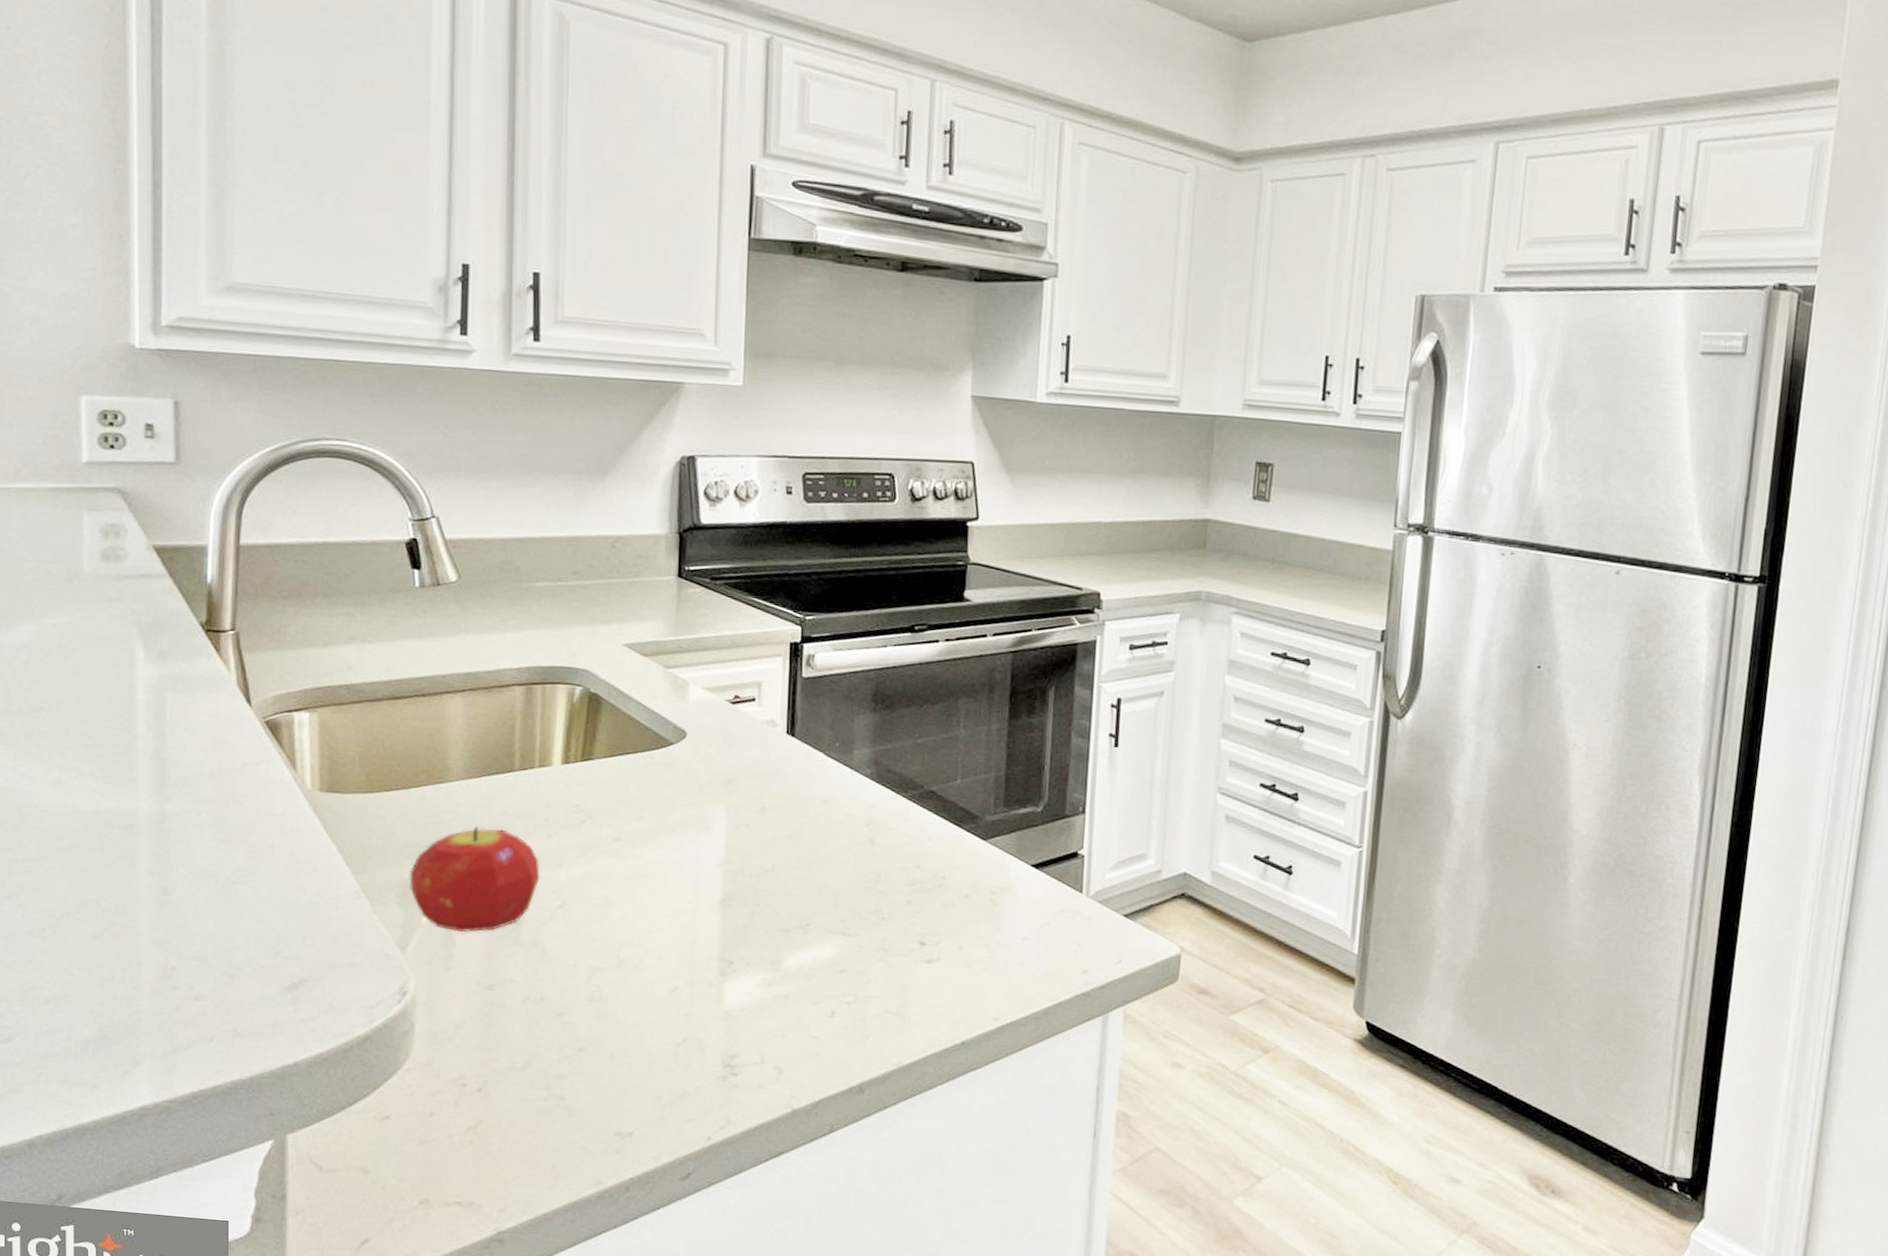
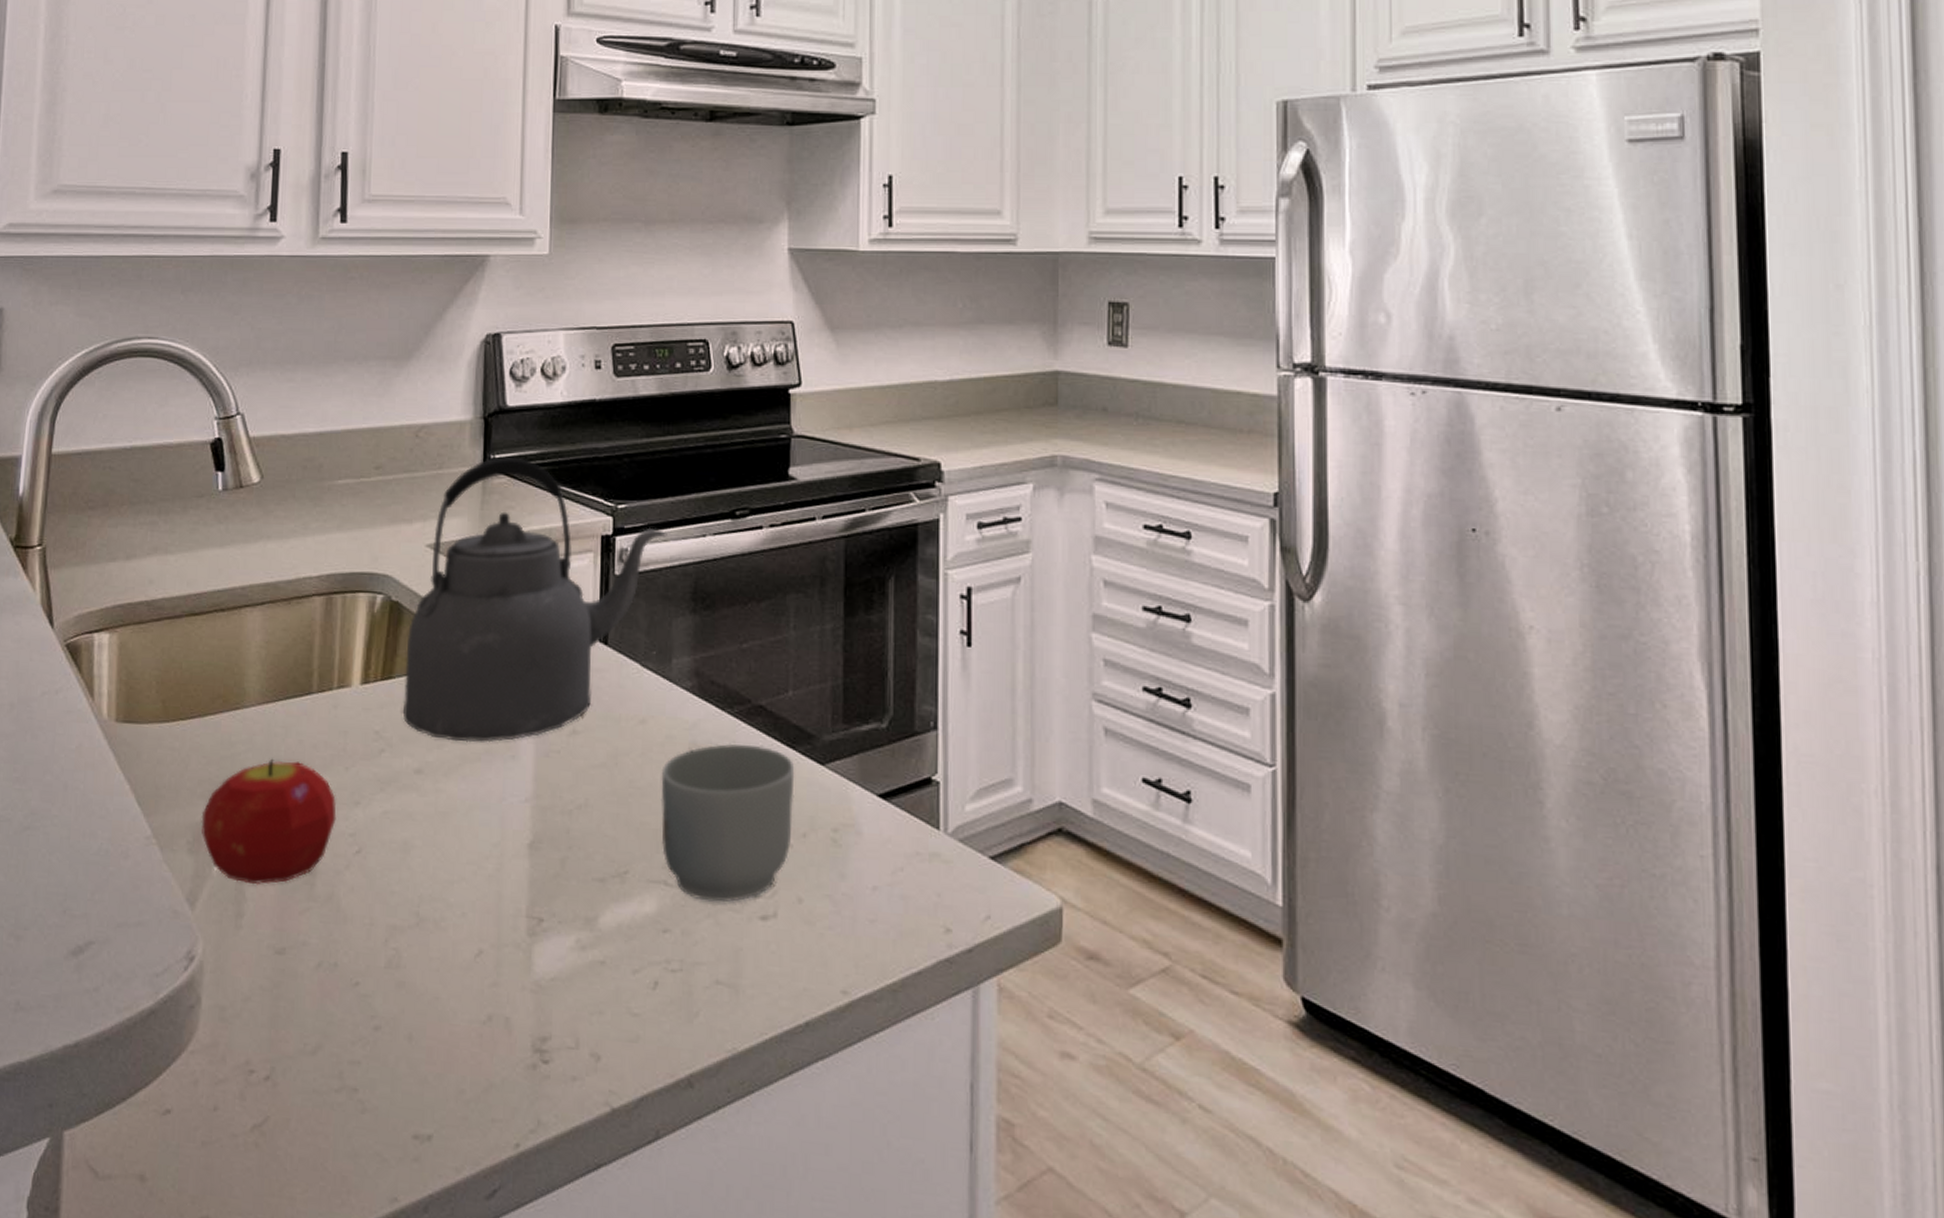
kettle: none [603,568,852,817] -> present [403,456,668,743]
mug: none [840,821,960,949] -> present [660,743,795,903]

